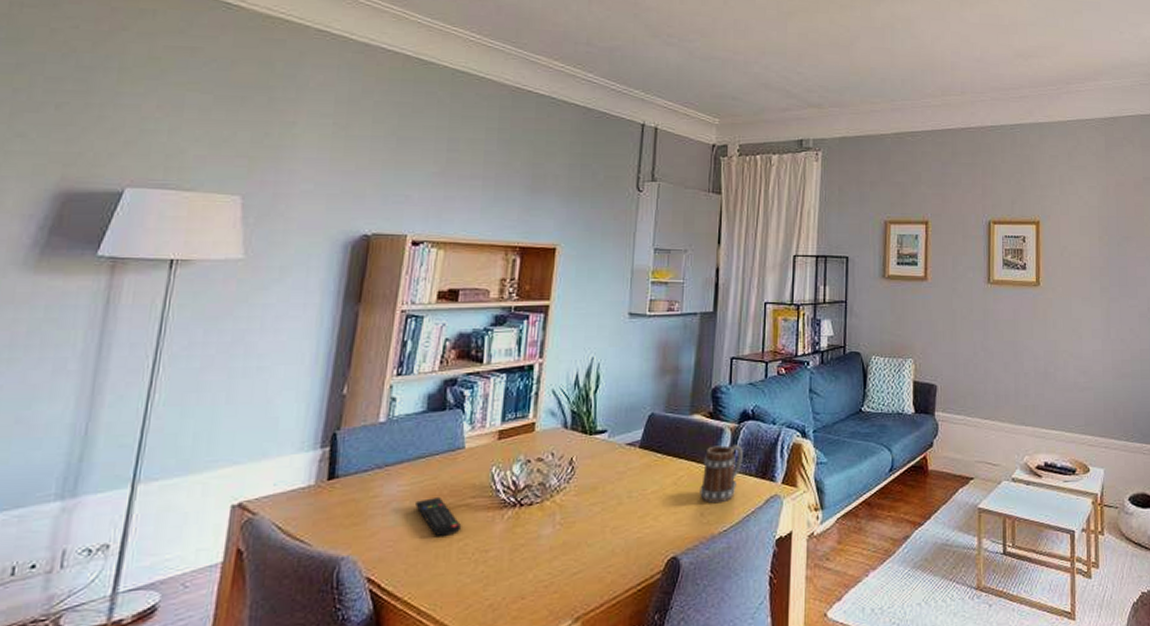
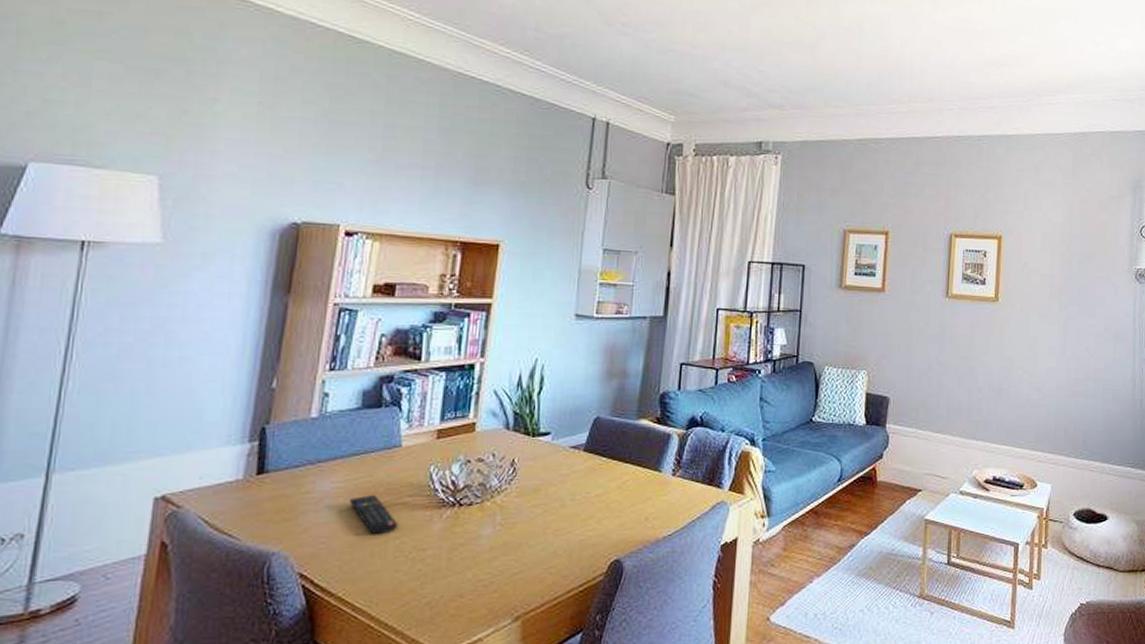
mug: present [700,443,743,504] -> none [645,449,690,508]

